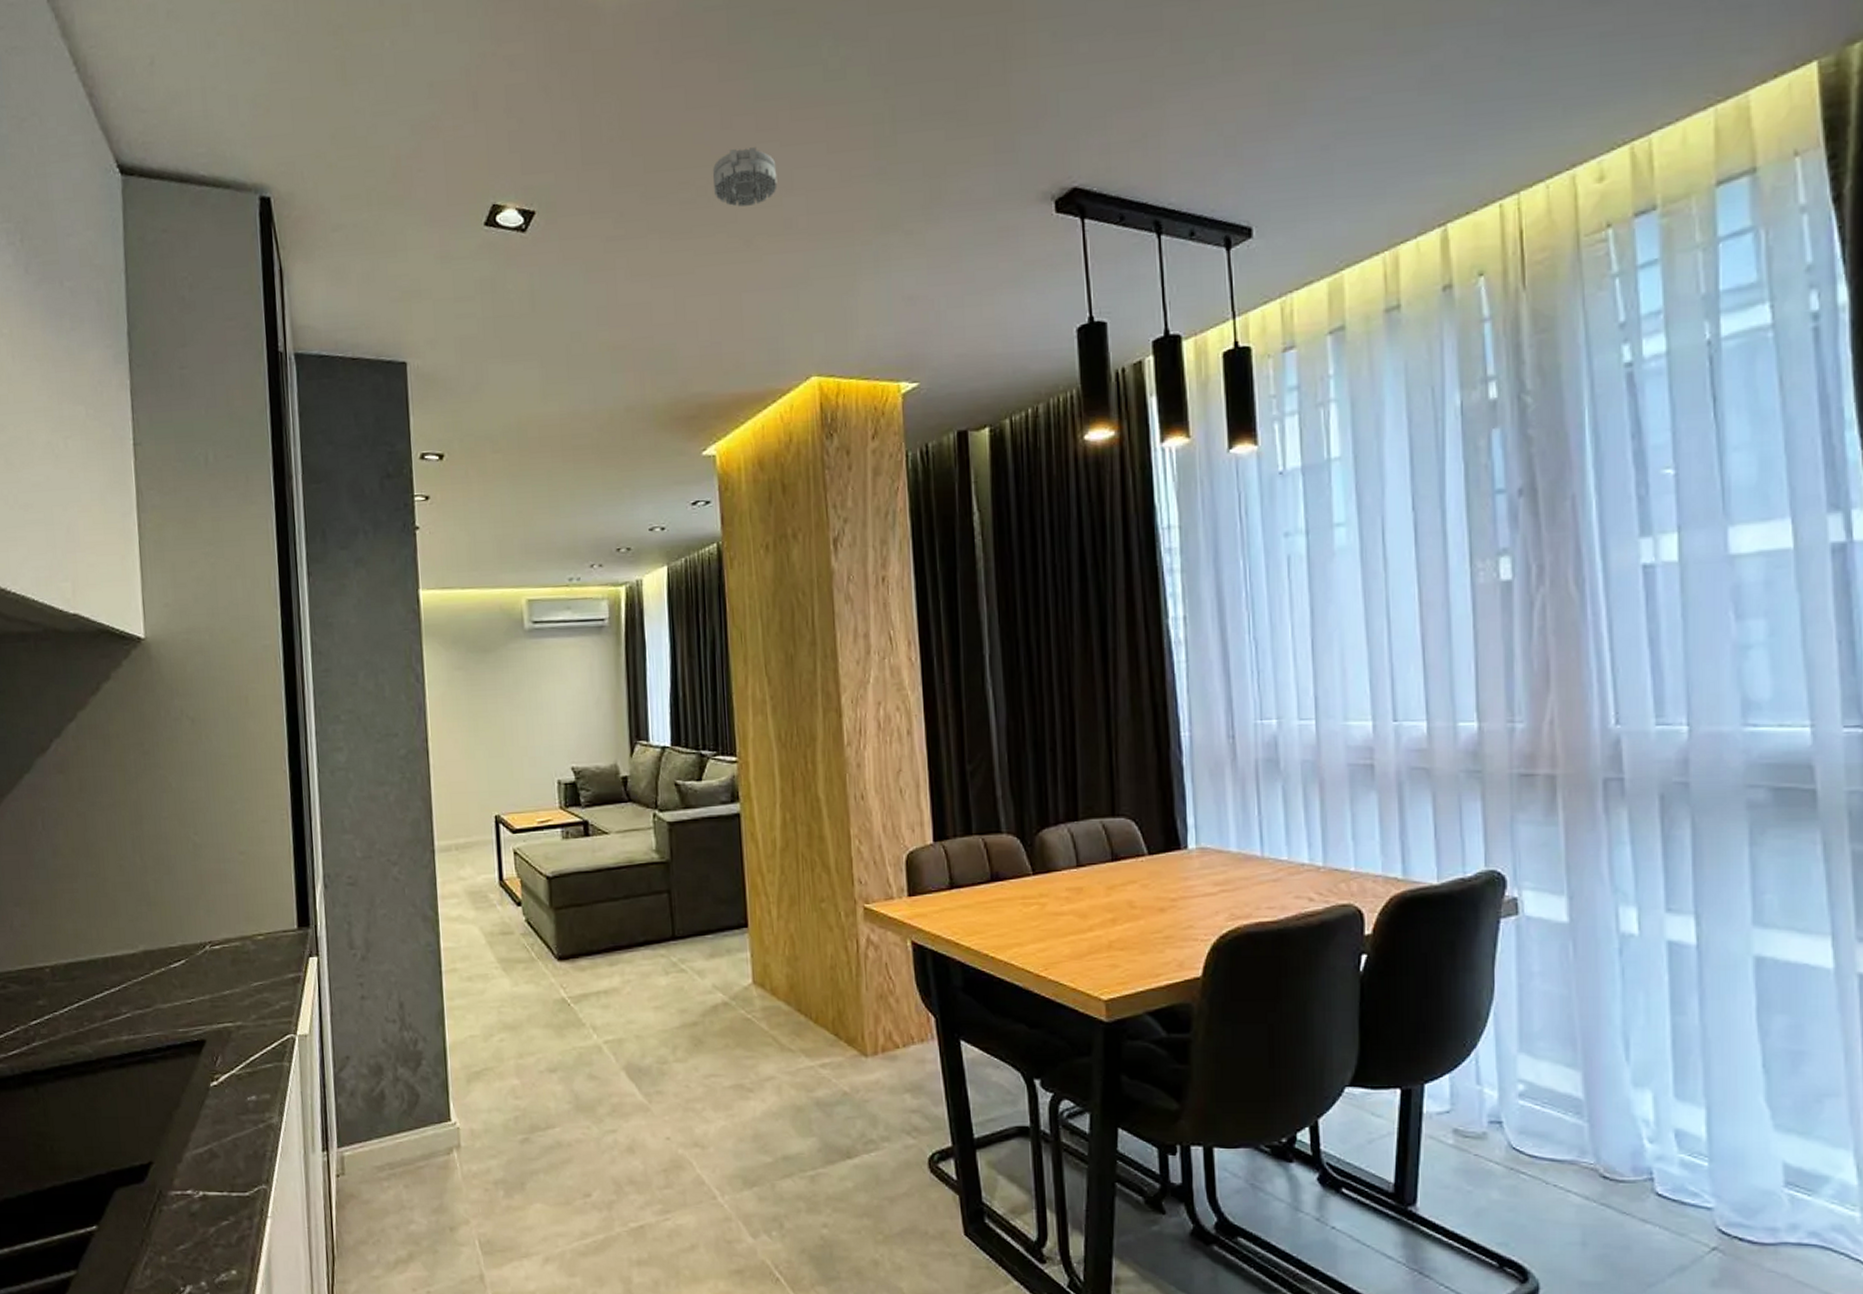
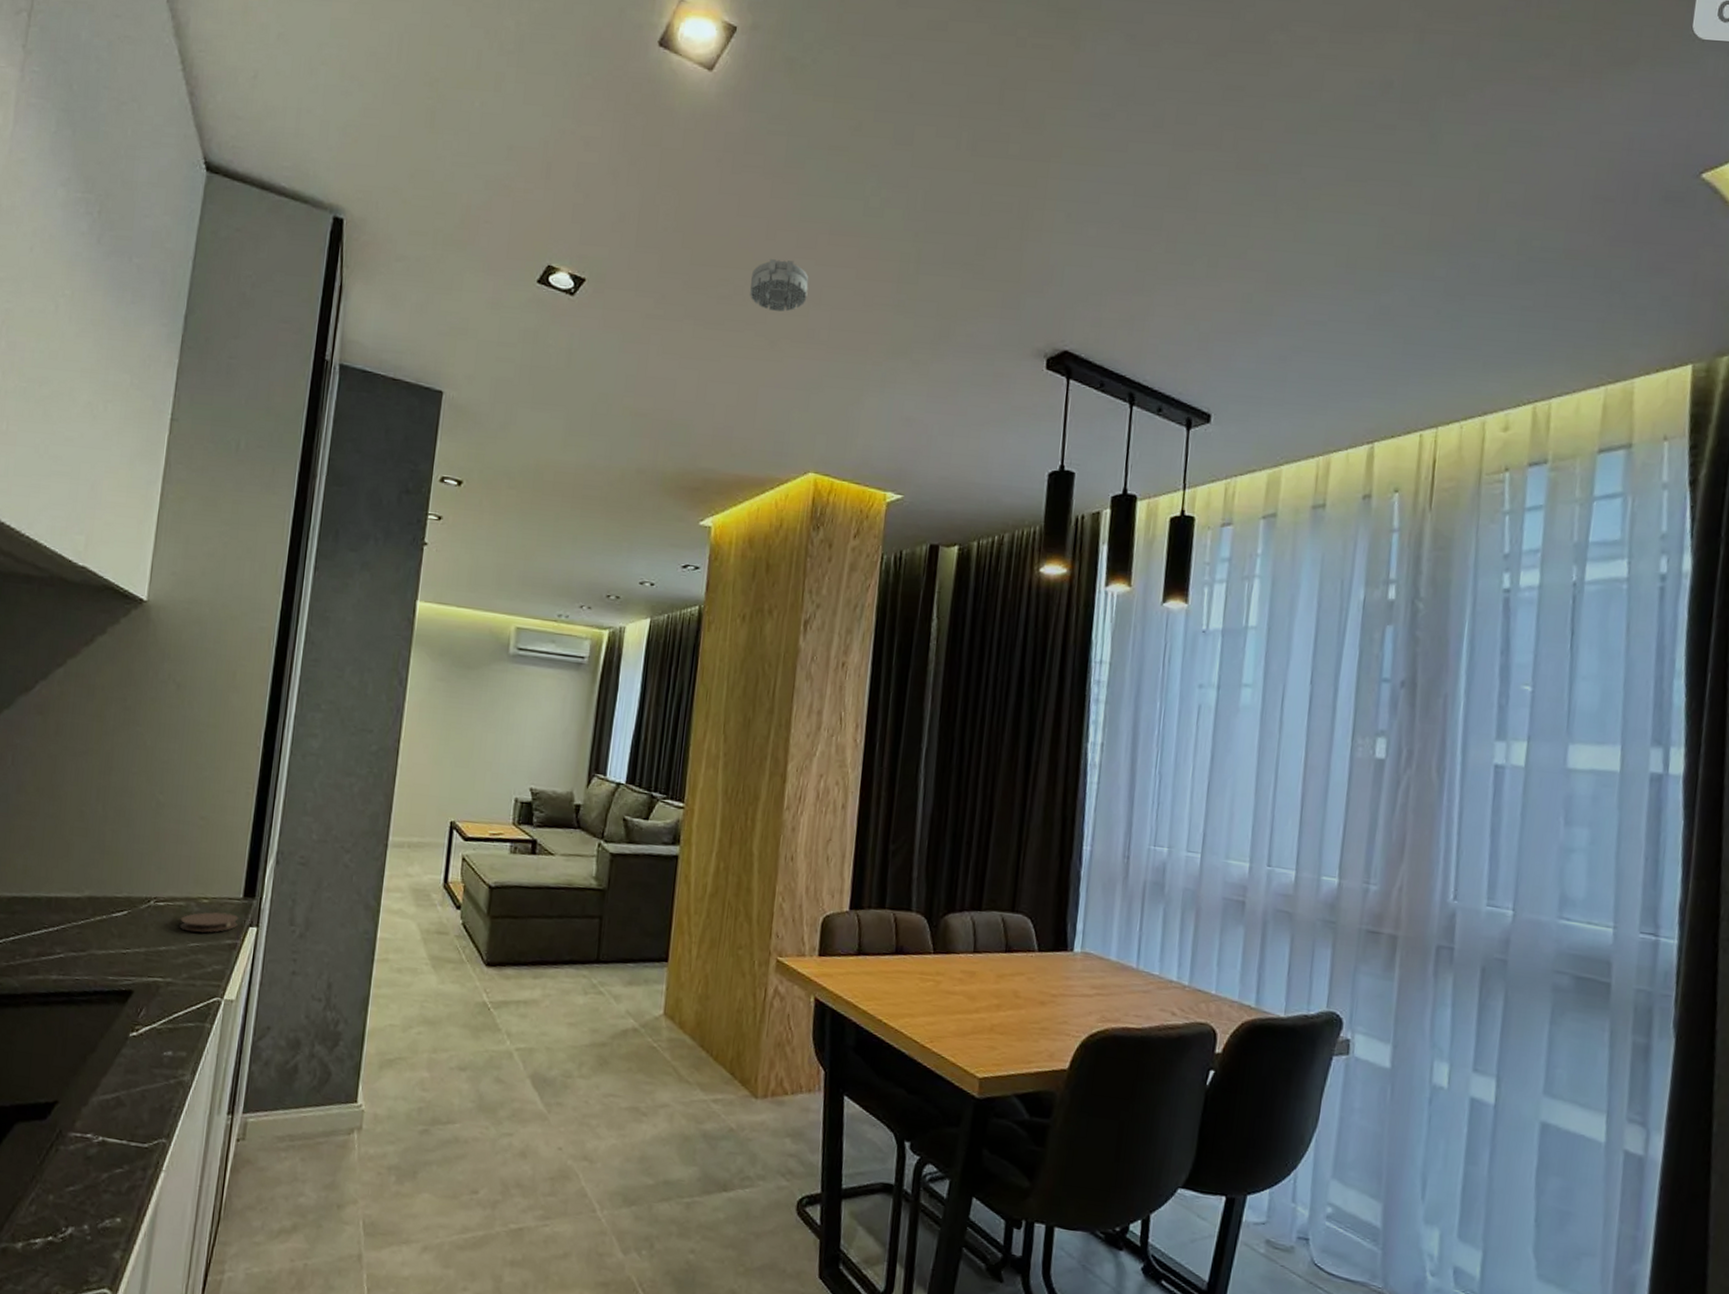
coaster: none [239,946,297,970] -> present [179,911,239,933]

